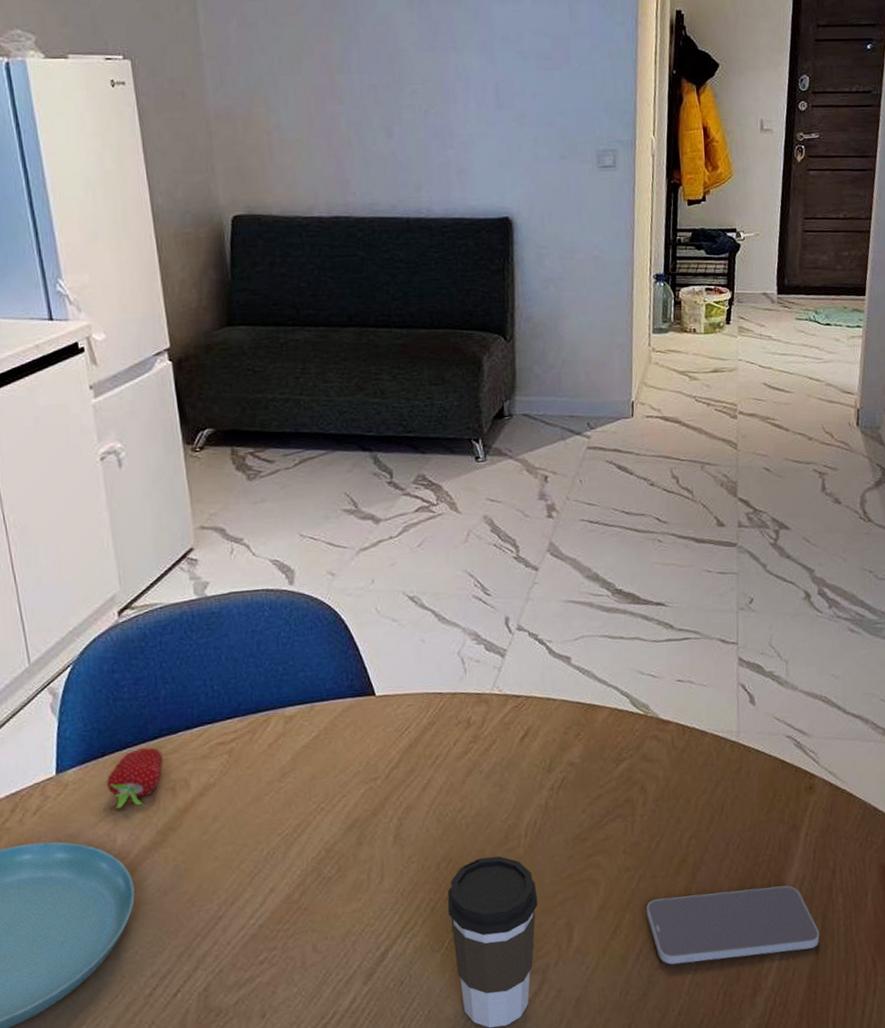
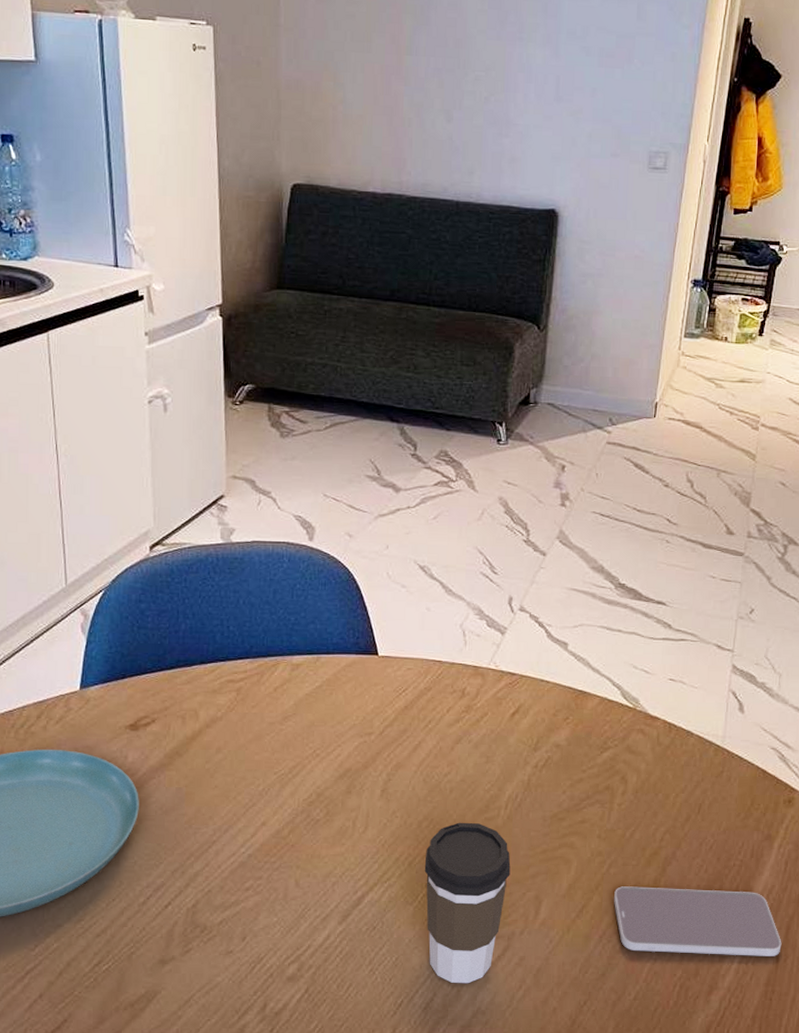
fruit: present [107,747,164,809] -> none [125,676,177,730]

